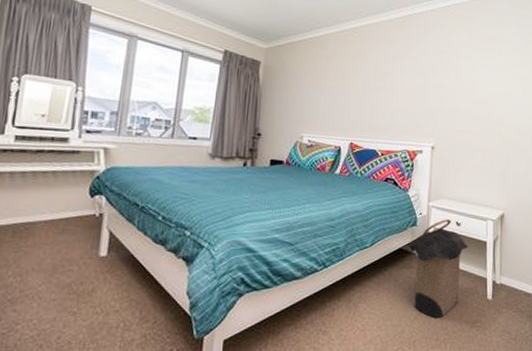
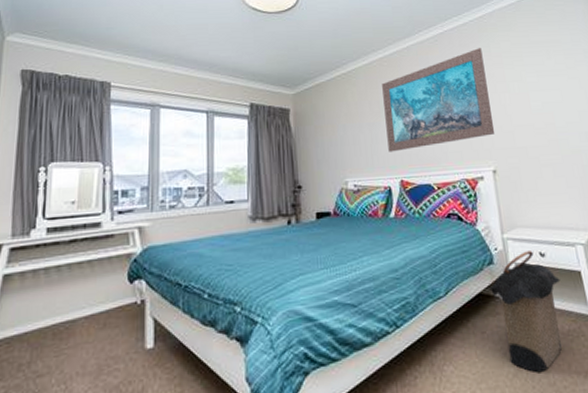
wall art: none [344,35,444,117] -> present [382,48,495,152]

